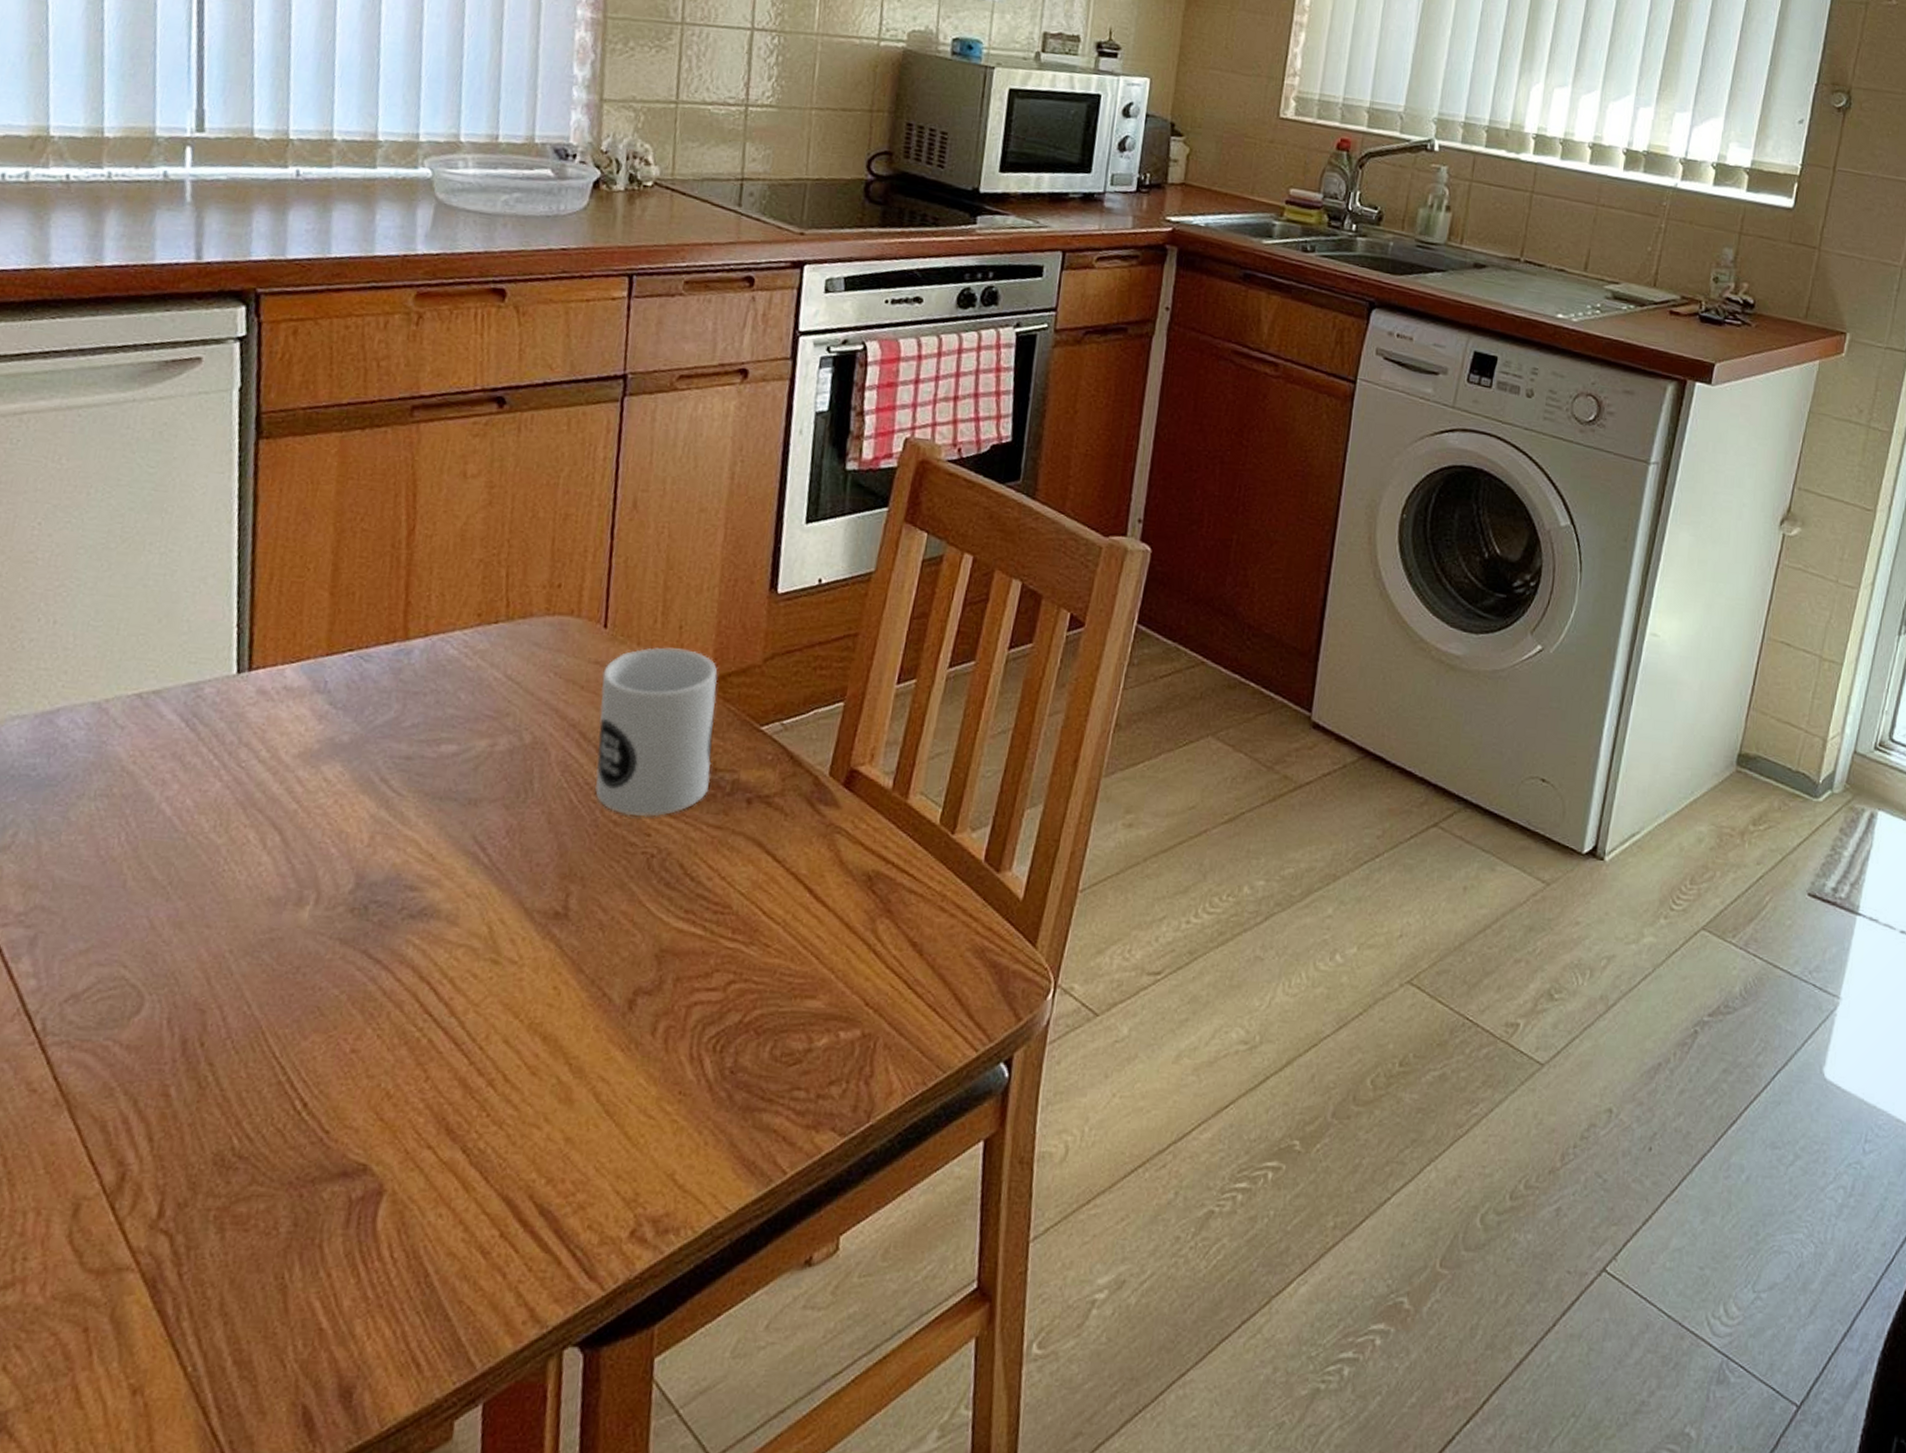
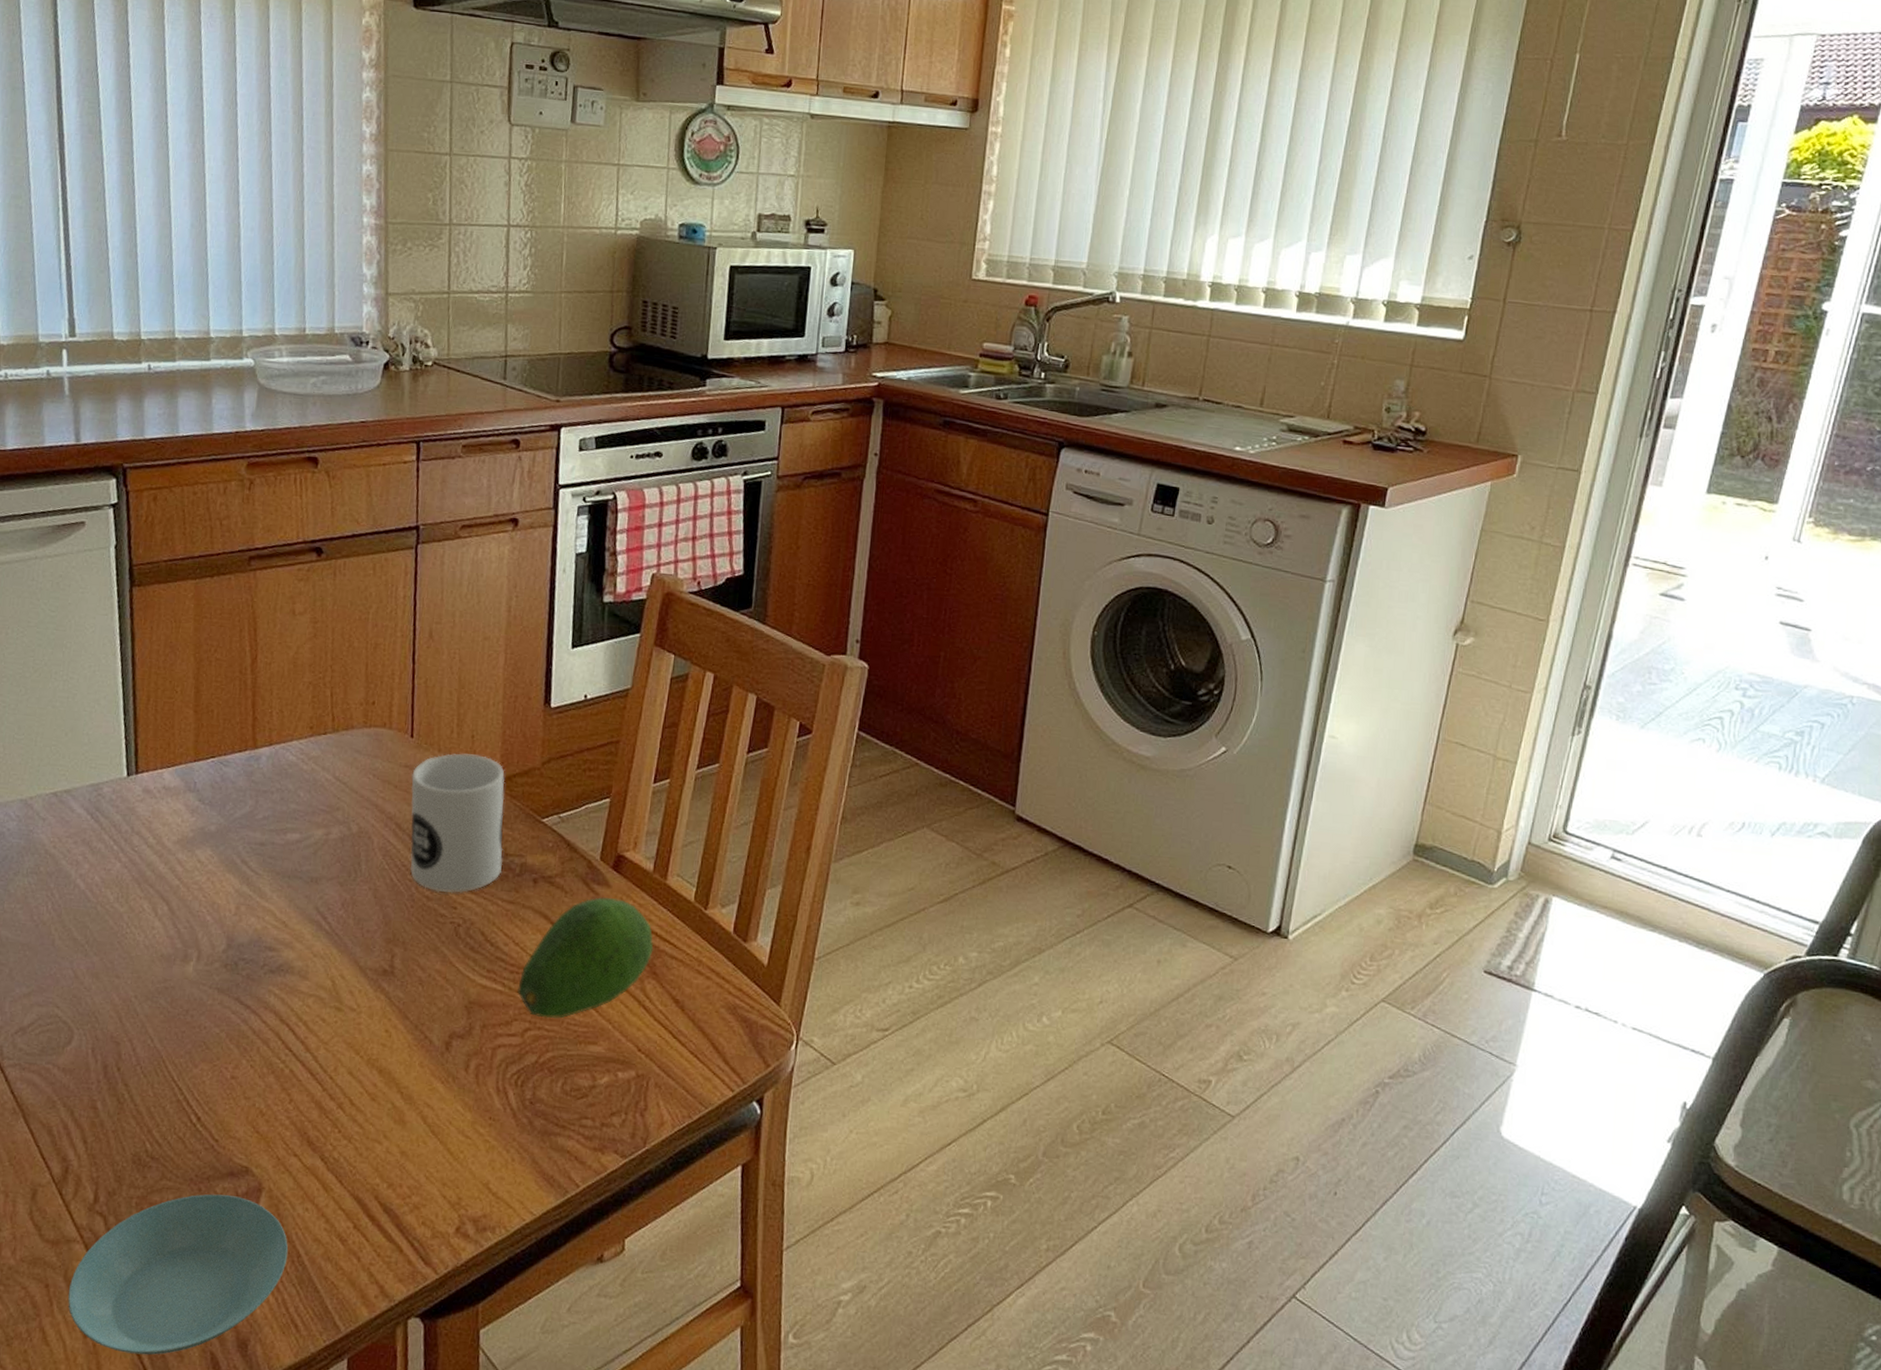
saucer: none [112,1200,414,1414] -> present [67,1194,289,1355]
fruit: none [721,820,890,968] -> present [517,897,654,1019]

